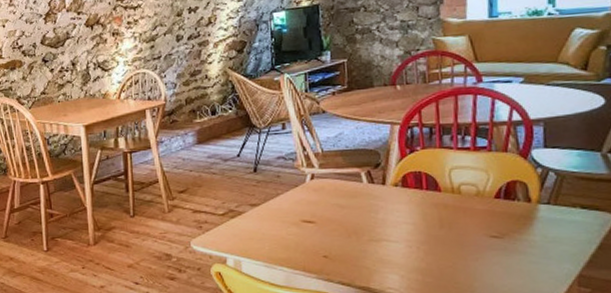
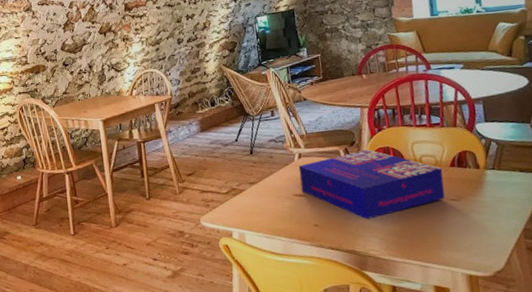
board game: none [310,173,485,253] -> present [298,149,445,219]

